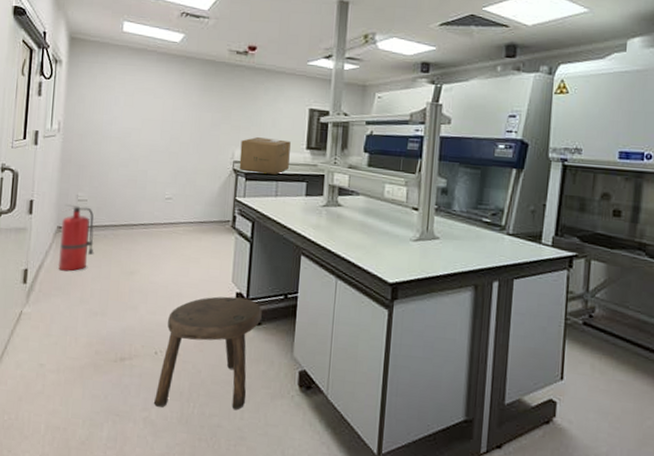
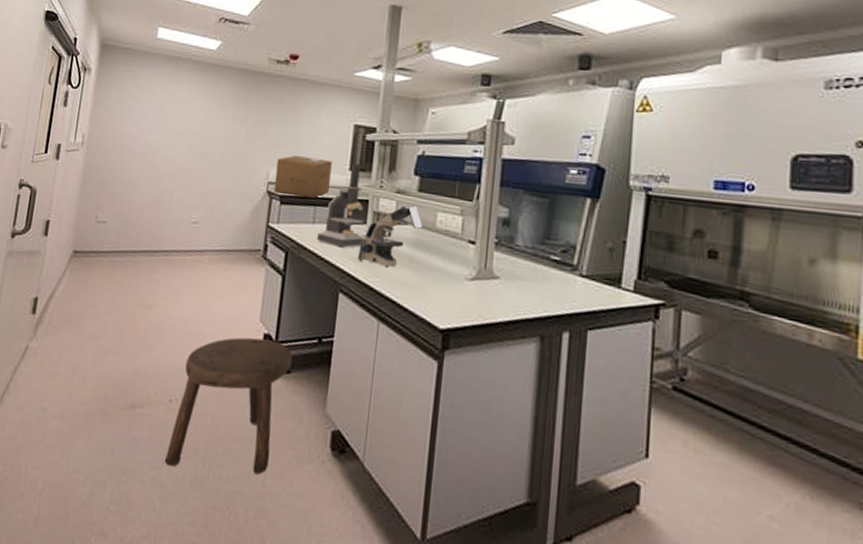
fire extinguisher: present [57,204,94,271] -> none [70,225,113,302]
microscope: none [279,143,322,217] -> present [316,163,365,248]
microscope: none [316,179,373,233] -> present [358,206,423,268]

